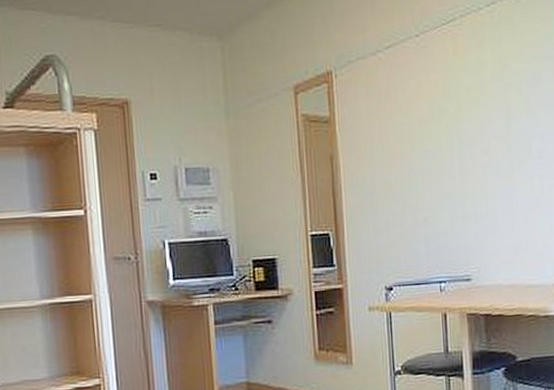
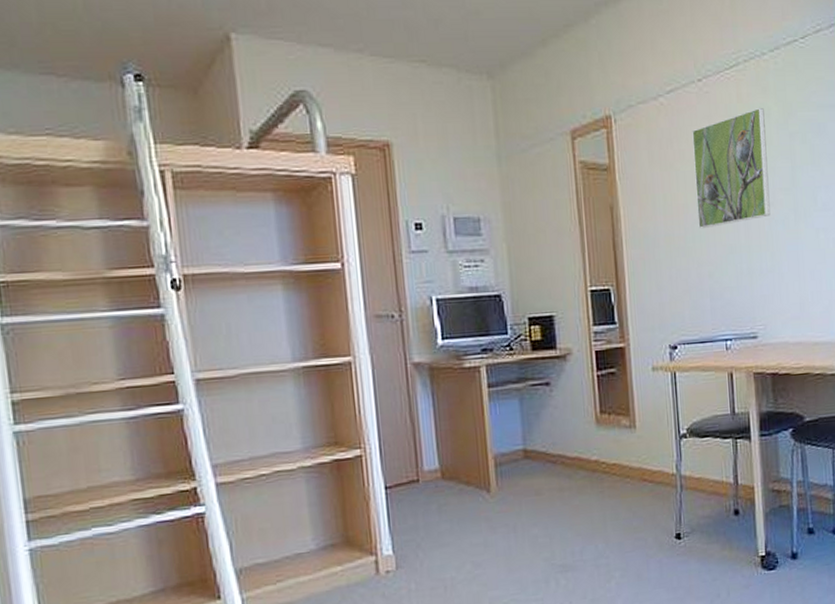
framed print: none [409,61,485,177] -> present [692,108,771,229]

